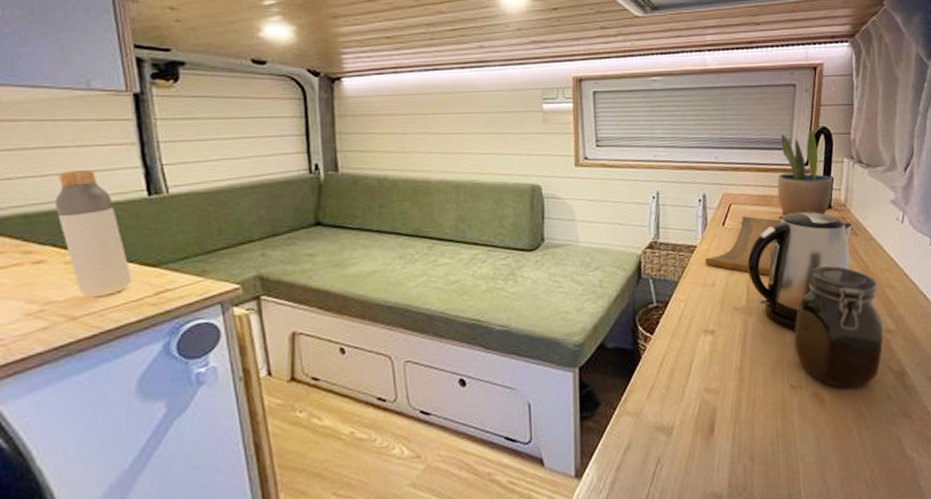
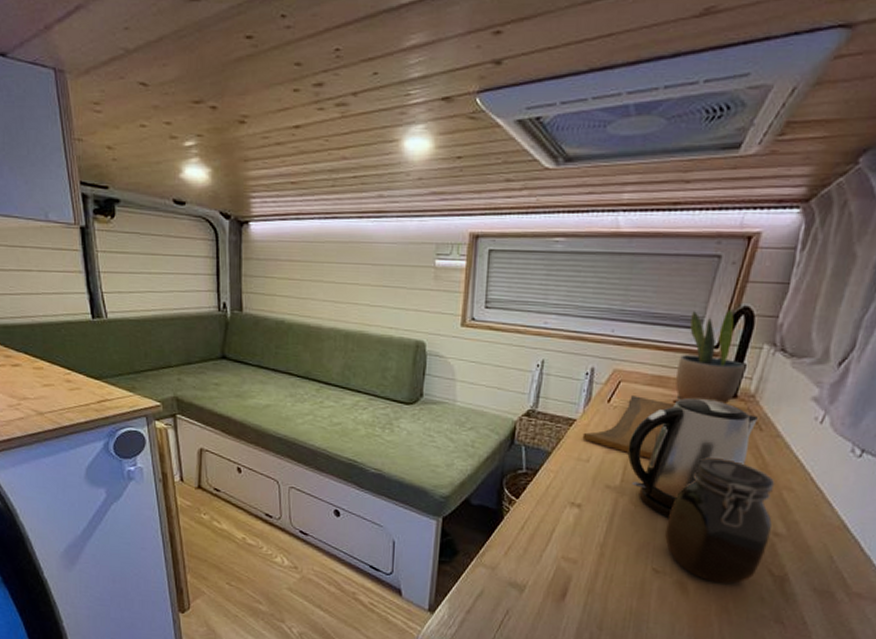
bottle: present [54,169,132,298] -> none [25,291,81,399]

